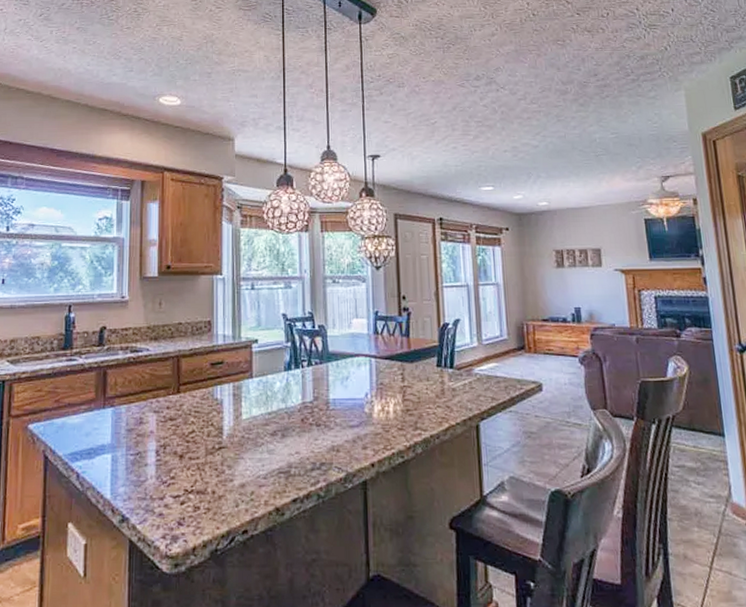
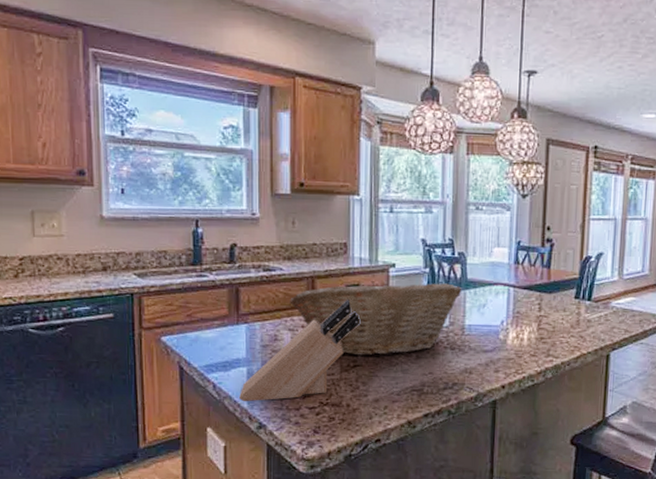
knife block: none [103,376,224,493] -> present [239,298,360,402]
fruit basket: none [155,357,324,436] -> present [290,281,462,356]

